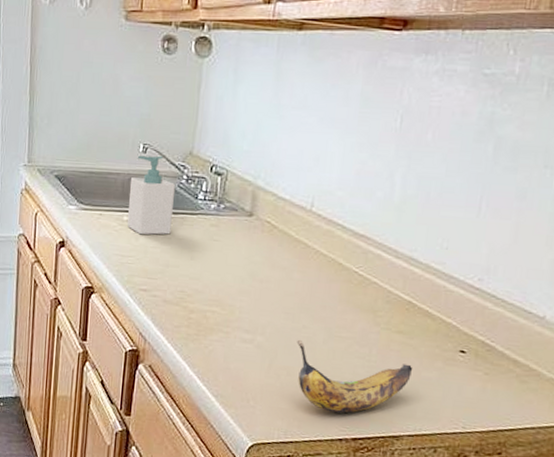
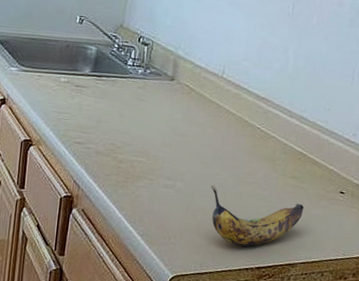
soap bottle: present [127,155,175,235] -> none [64,26,107,95]

